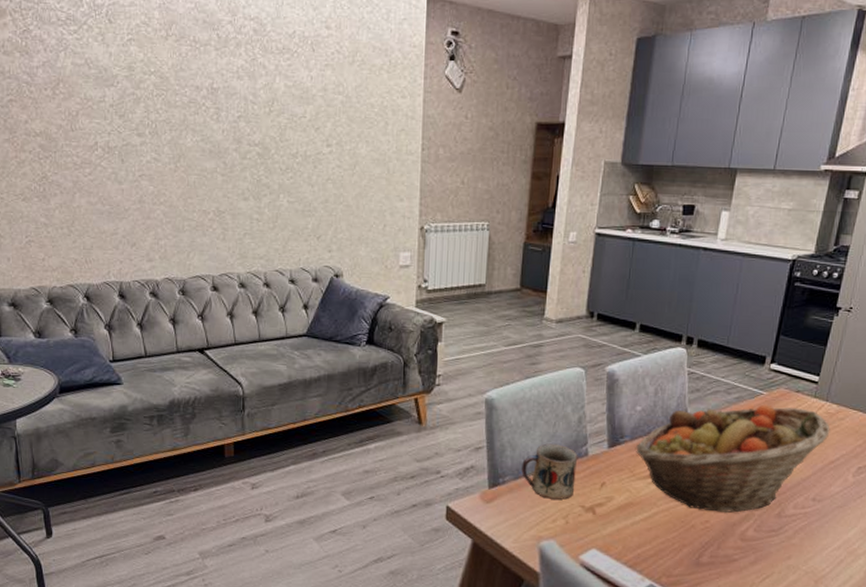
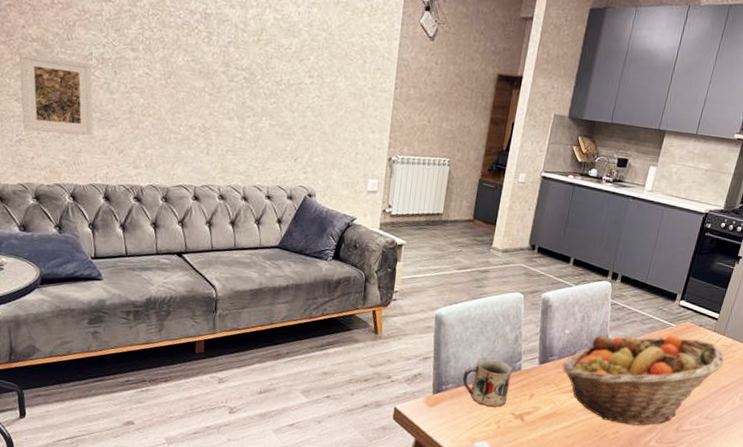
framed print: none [23,149,103,232] -> present [19,52,94,136]

